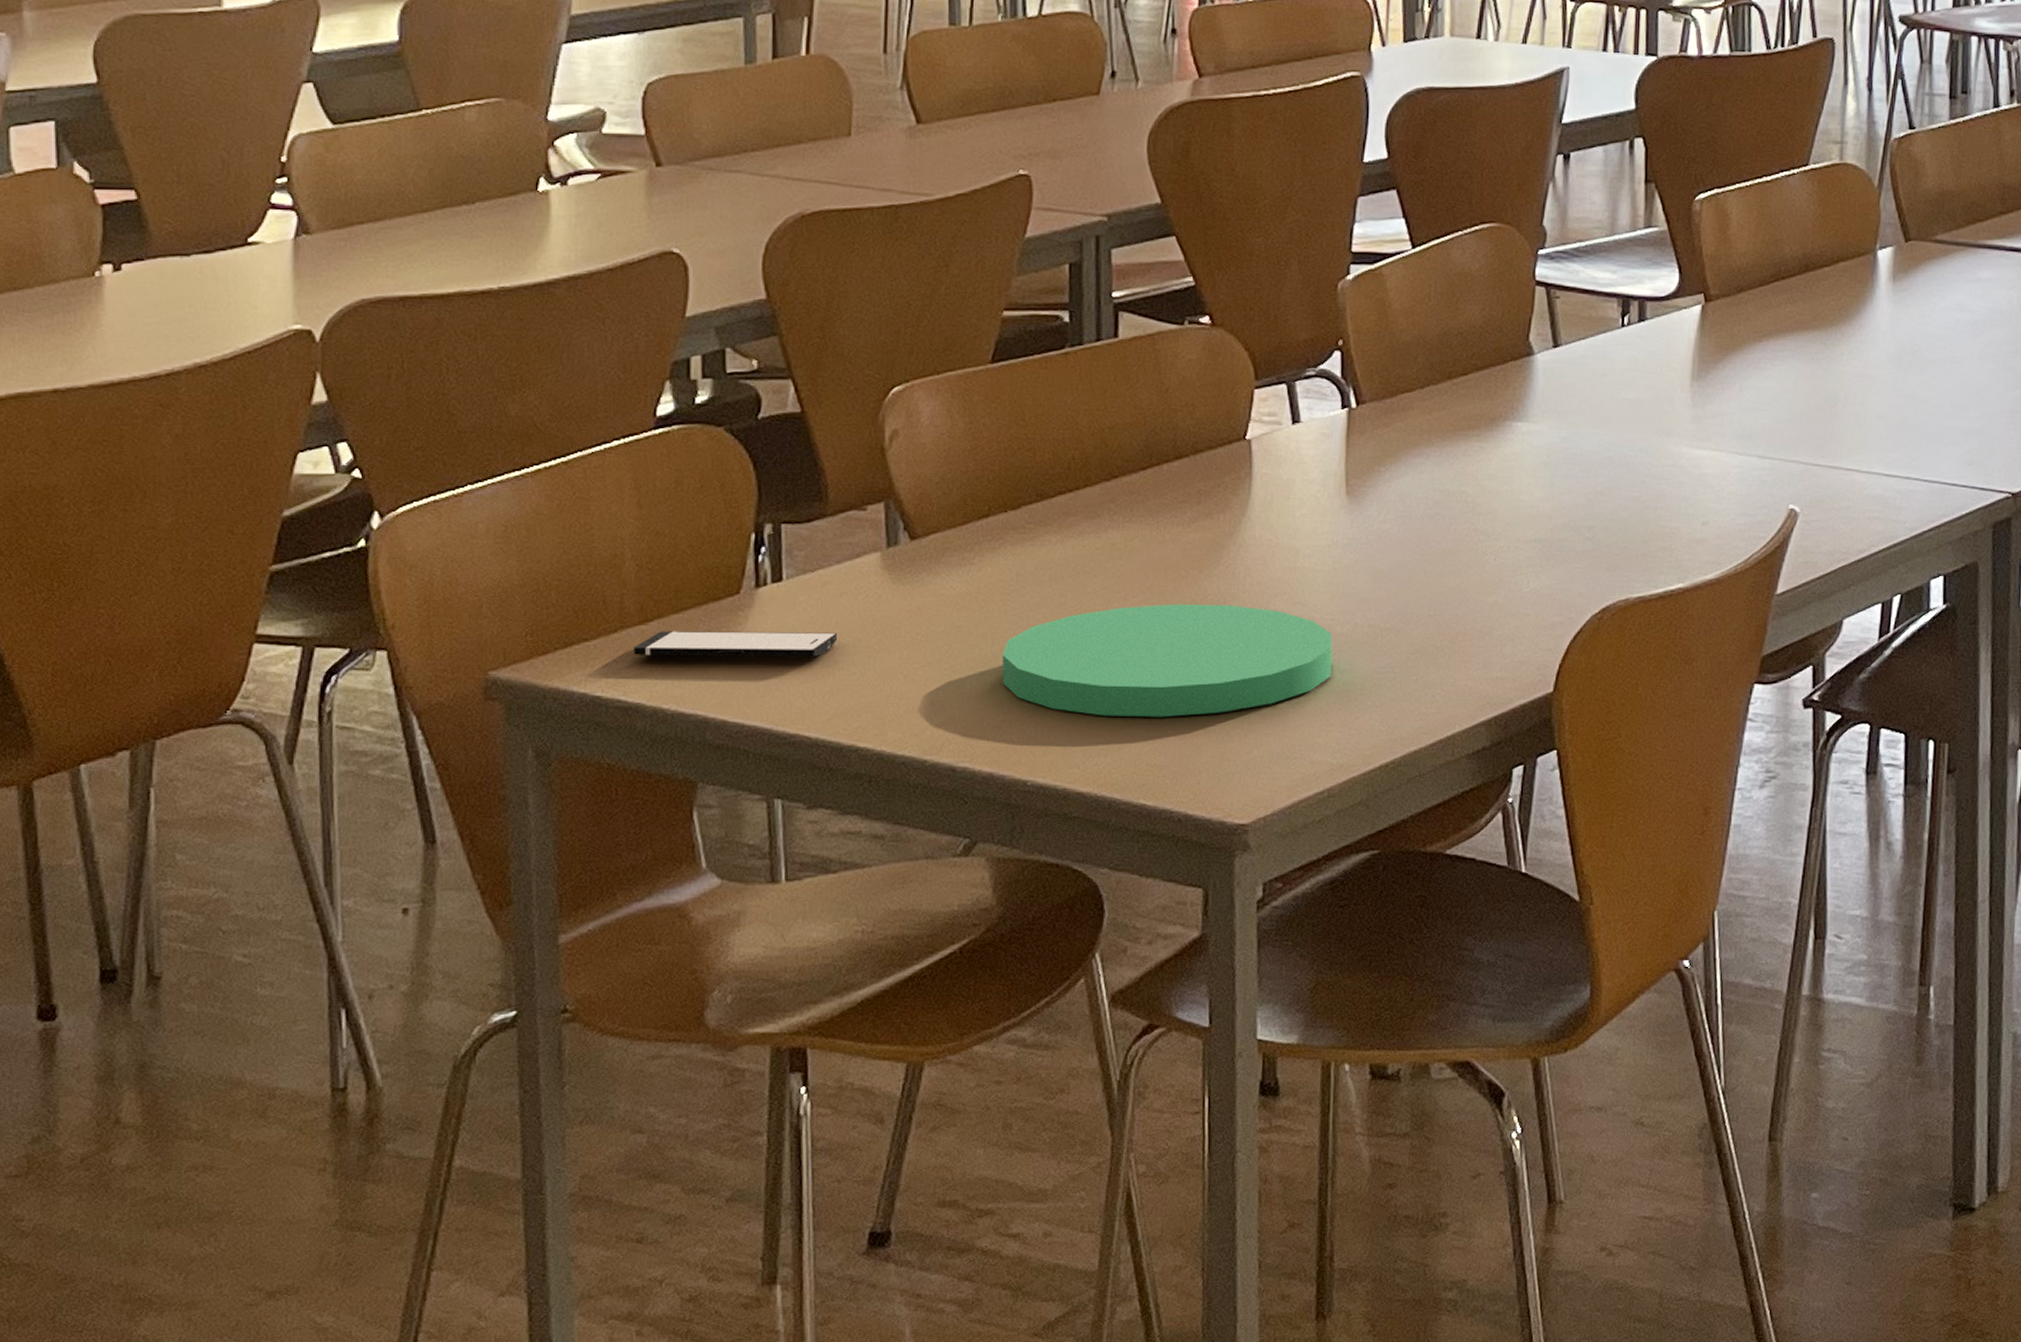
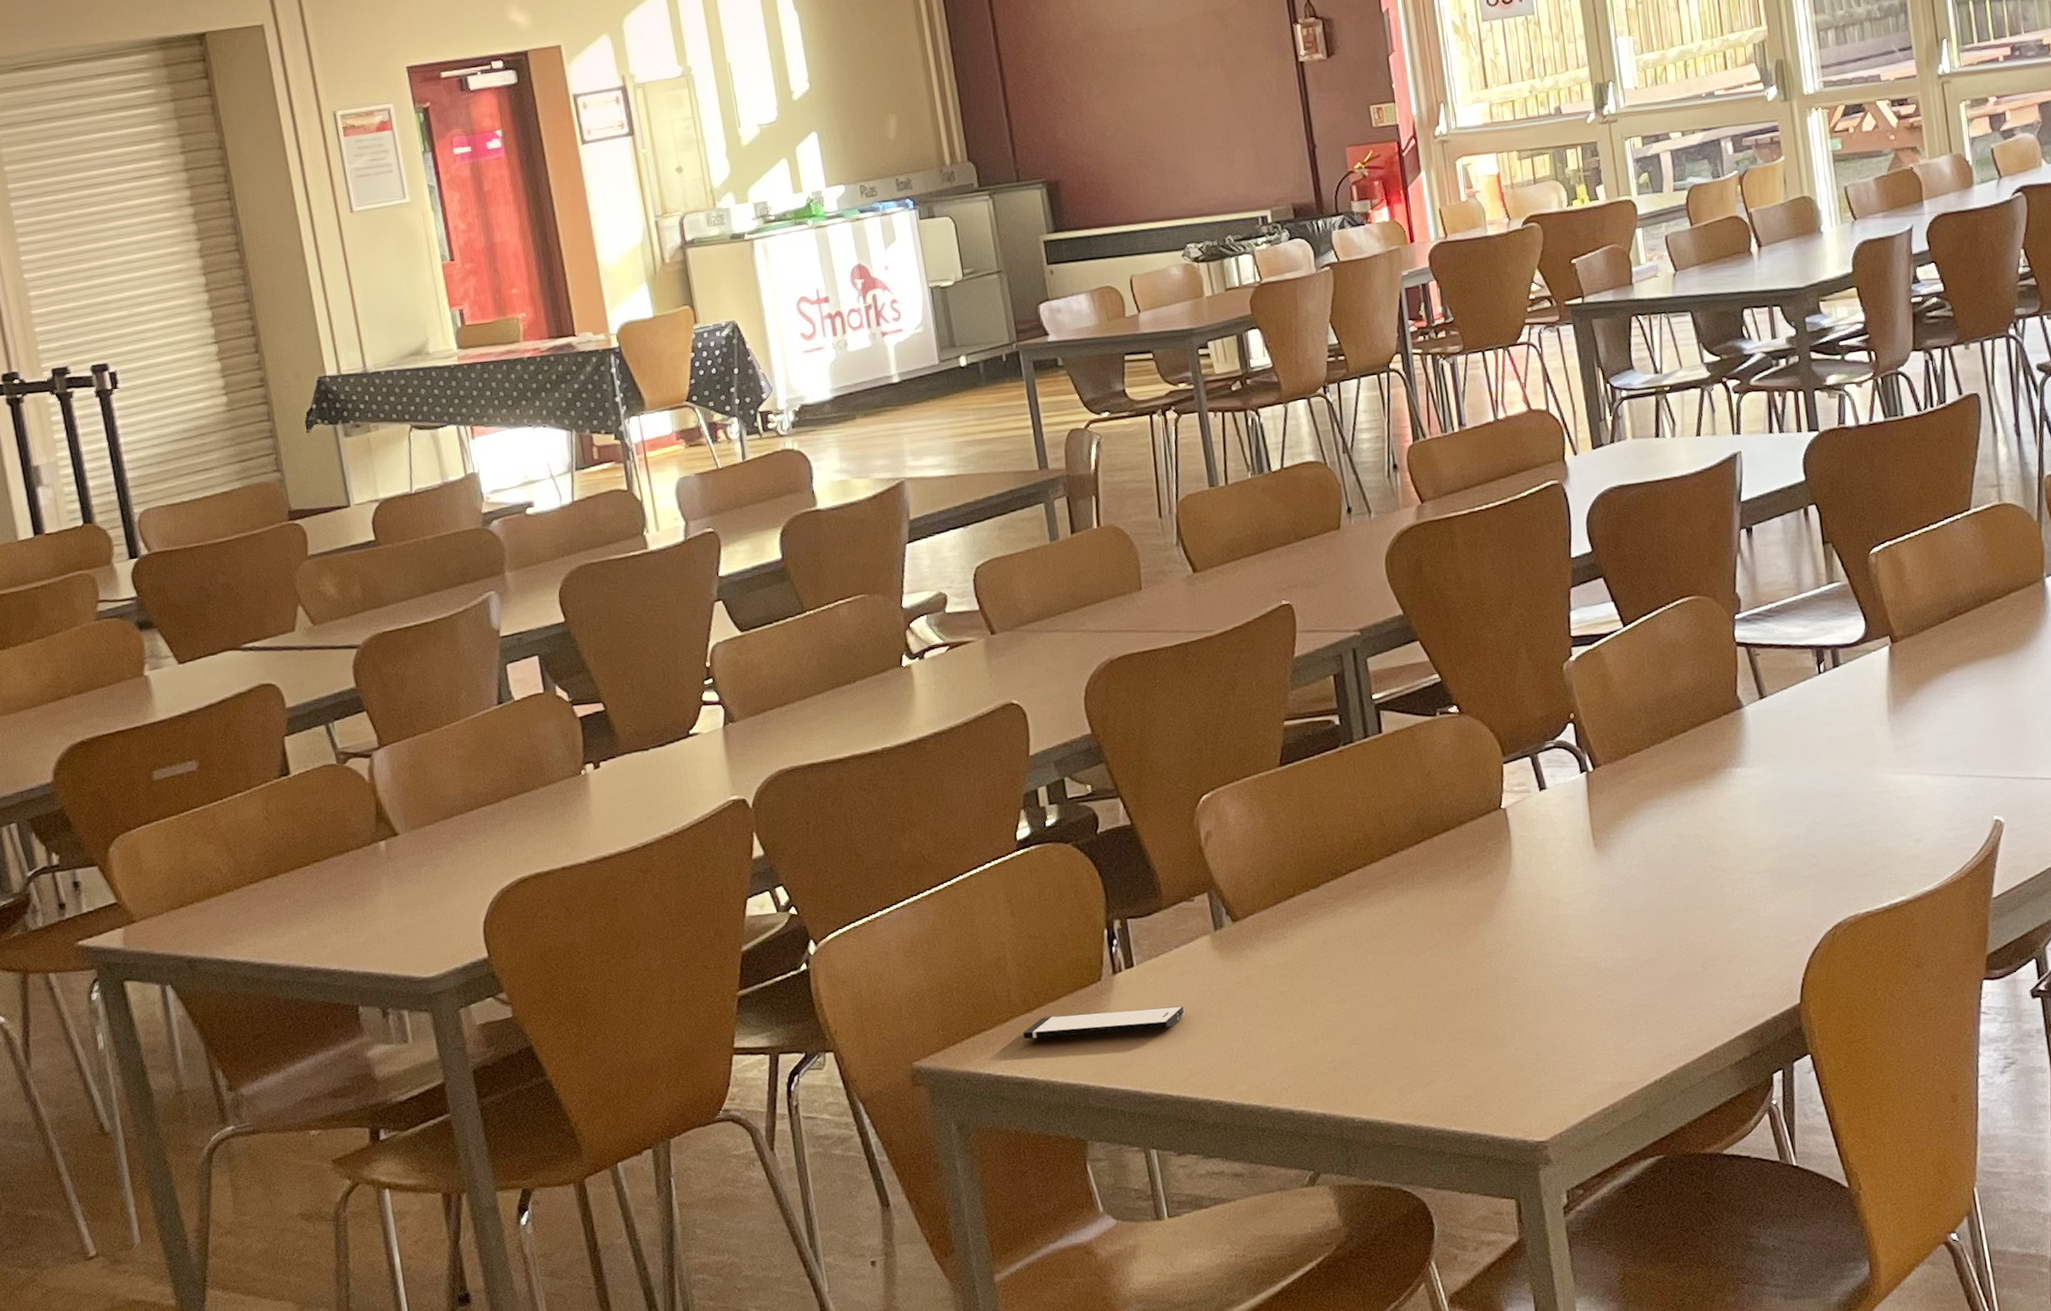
plate: present [1001,603,1333,717] -> none [1320,952,1603,1058]

